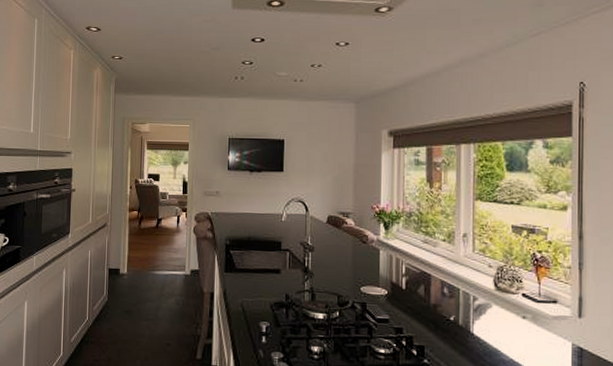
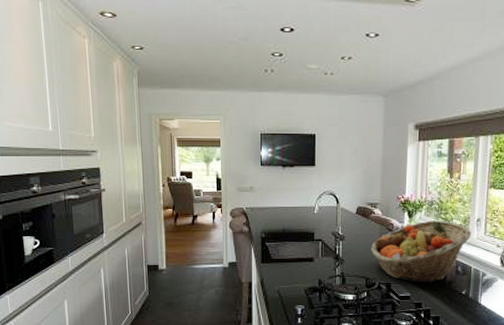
fruit basket: none [342,233,458,305] -> present [370,220,472,283]

